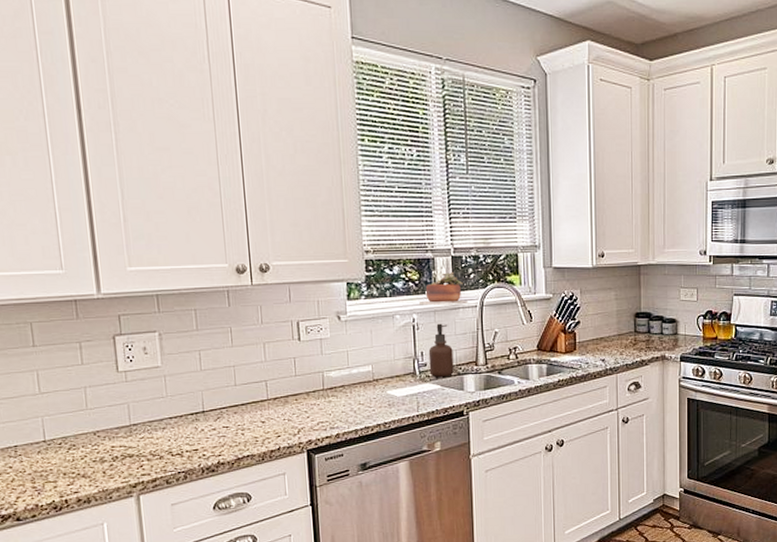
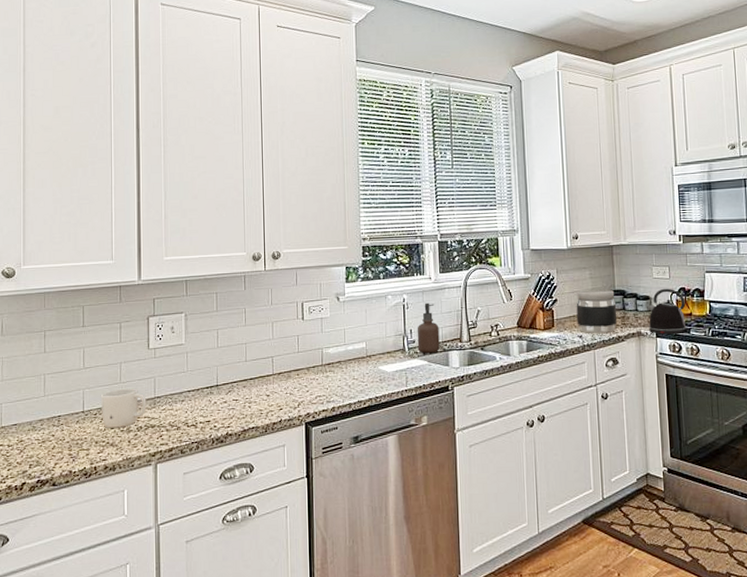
mug: none [64,415,122,459] -> present [100,388,147,428]
succulent plant: present [419,272,469,306] -> none [409,256,454,287]
jar: none [600,310,642,358] -> present [576,288,617,334]
kettle: none [672,311,712,359] -> present [647,288,688,335]

